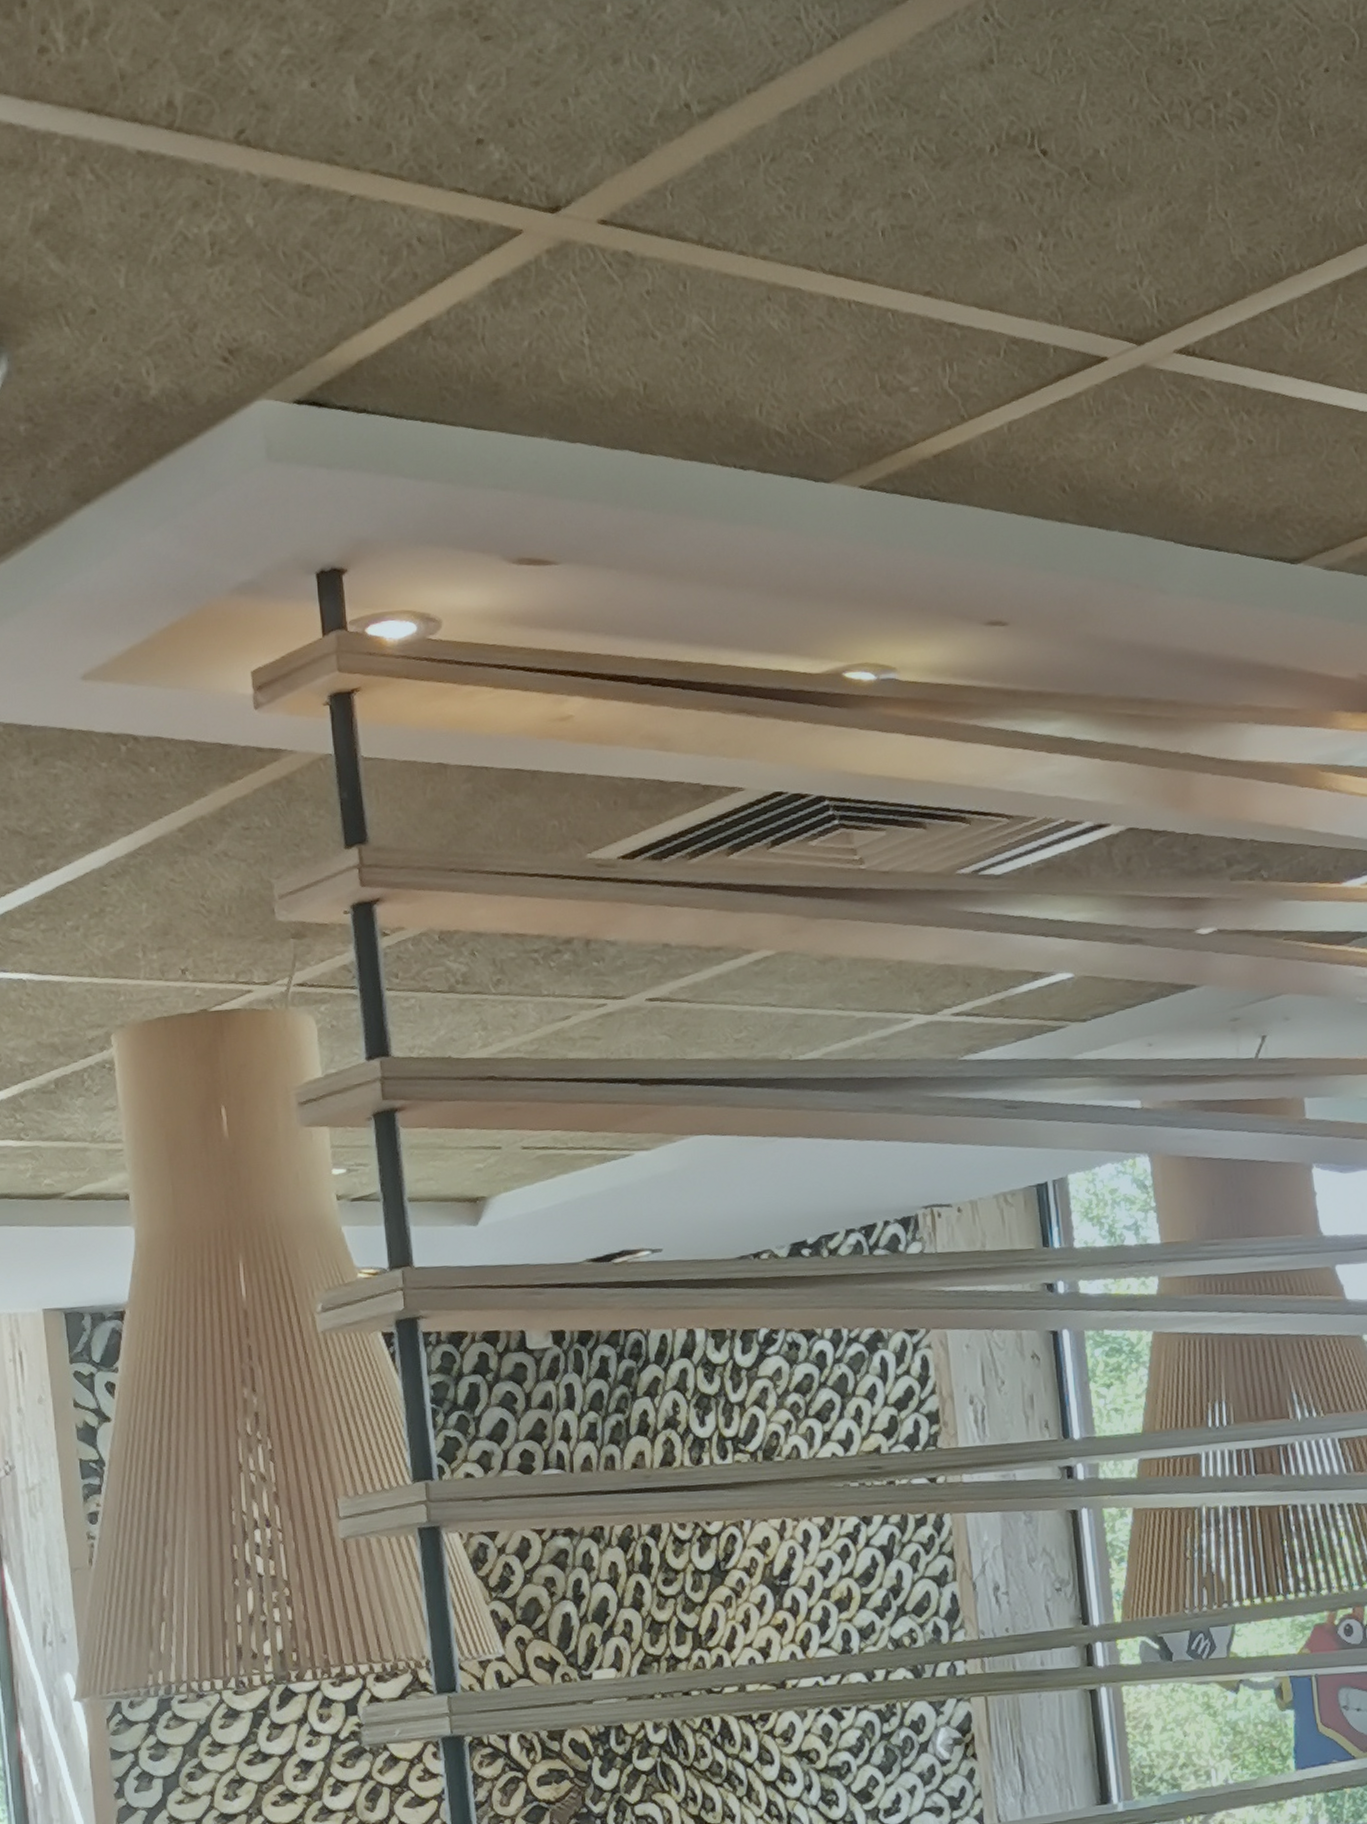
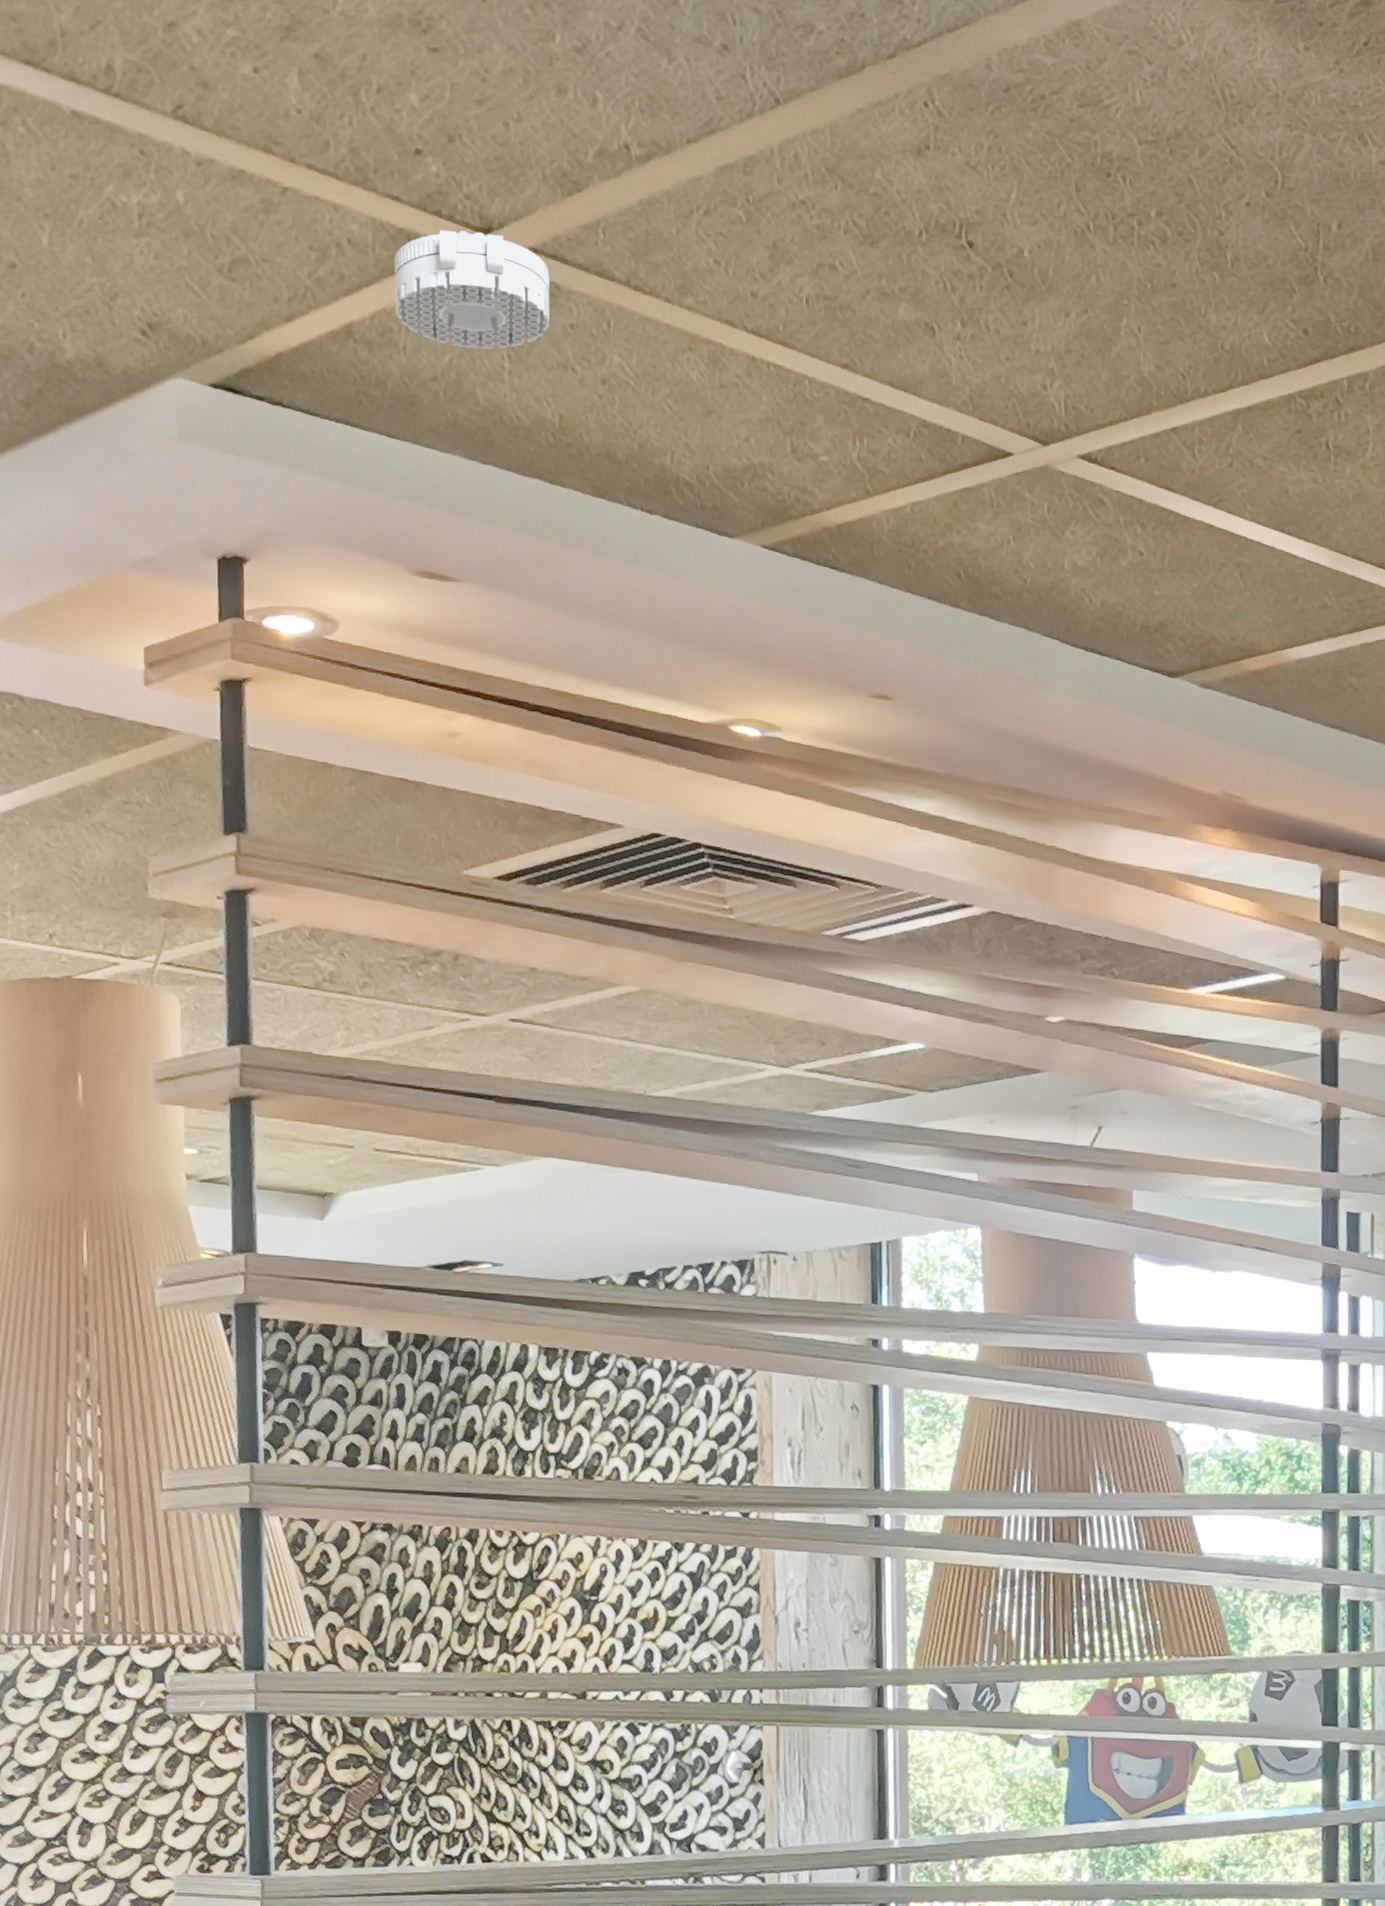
smoke detector: none [465,212,626,329] -> present [394,230,550,349]

